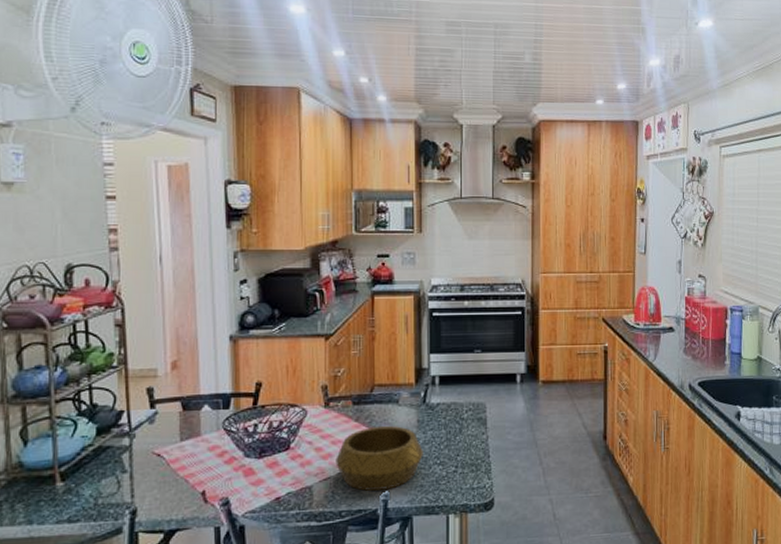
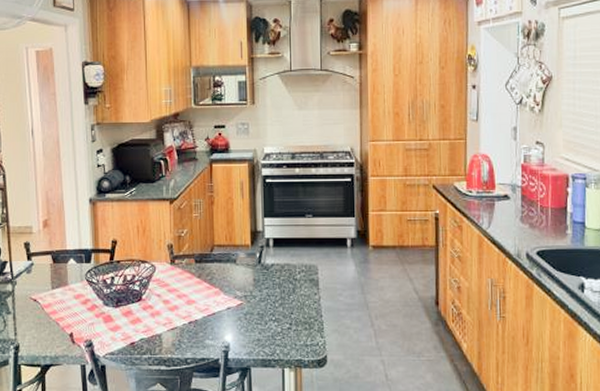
decorative bowl: present [336,425,423,491] -> none [181,282,259,341]

